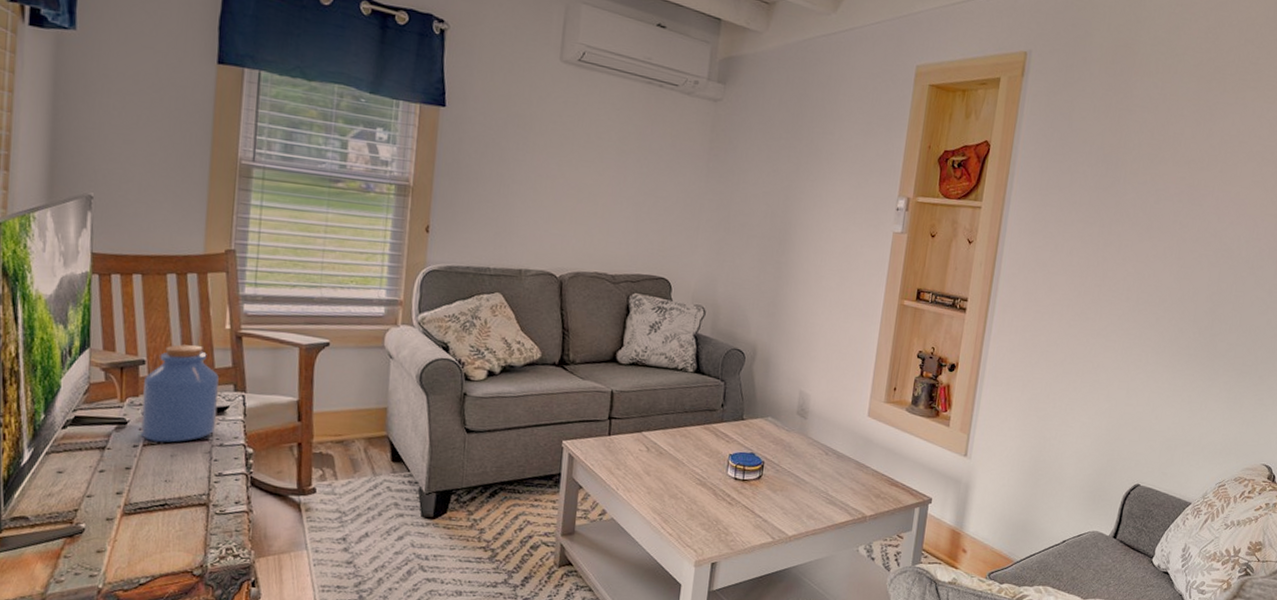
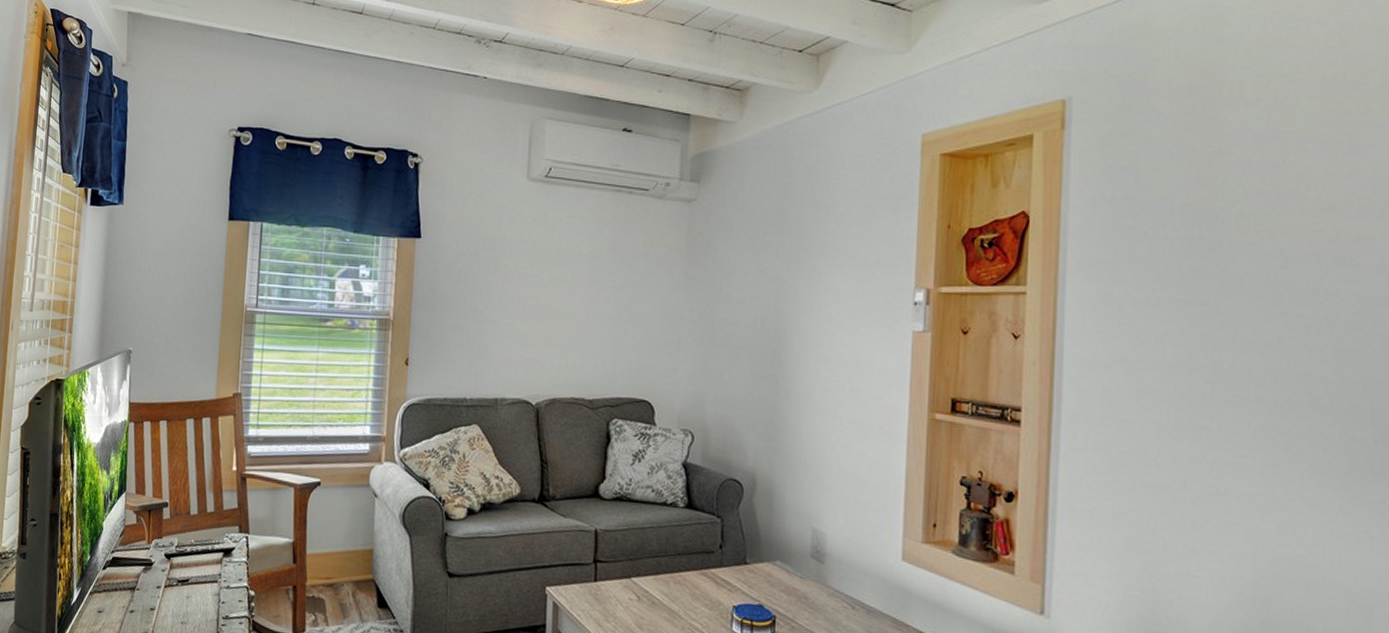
jar: present [140,344,219,443] -> none [163,486,227,584]

